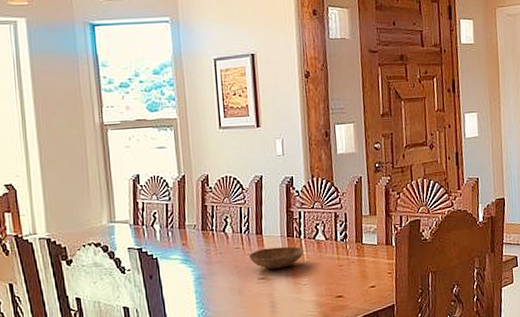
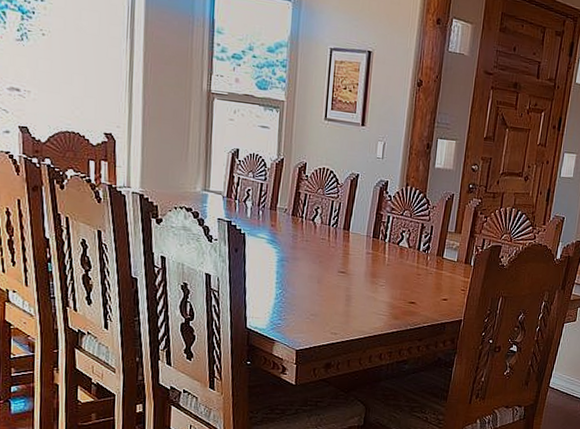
bowl: present [248,246,304,270] -> none [332,244,387,267]

